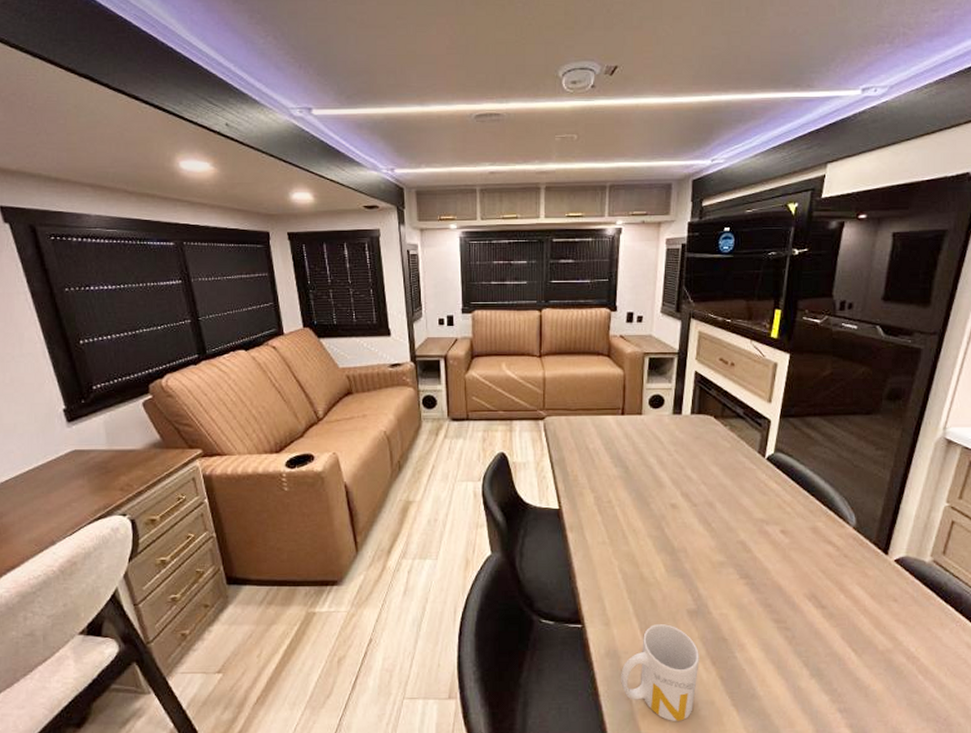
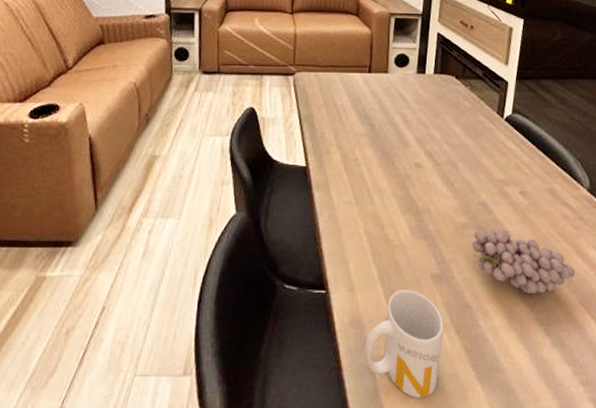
fruit: none [728,567,837,628] -> present [471,229,576,294]

